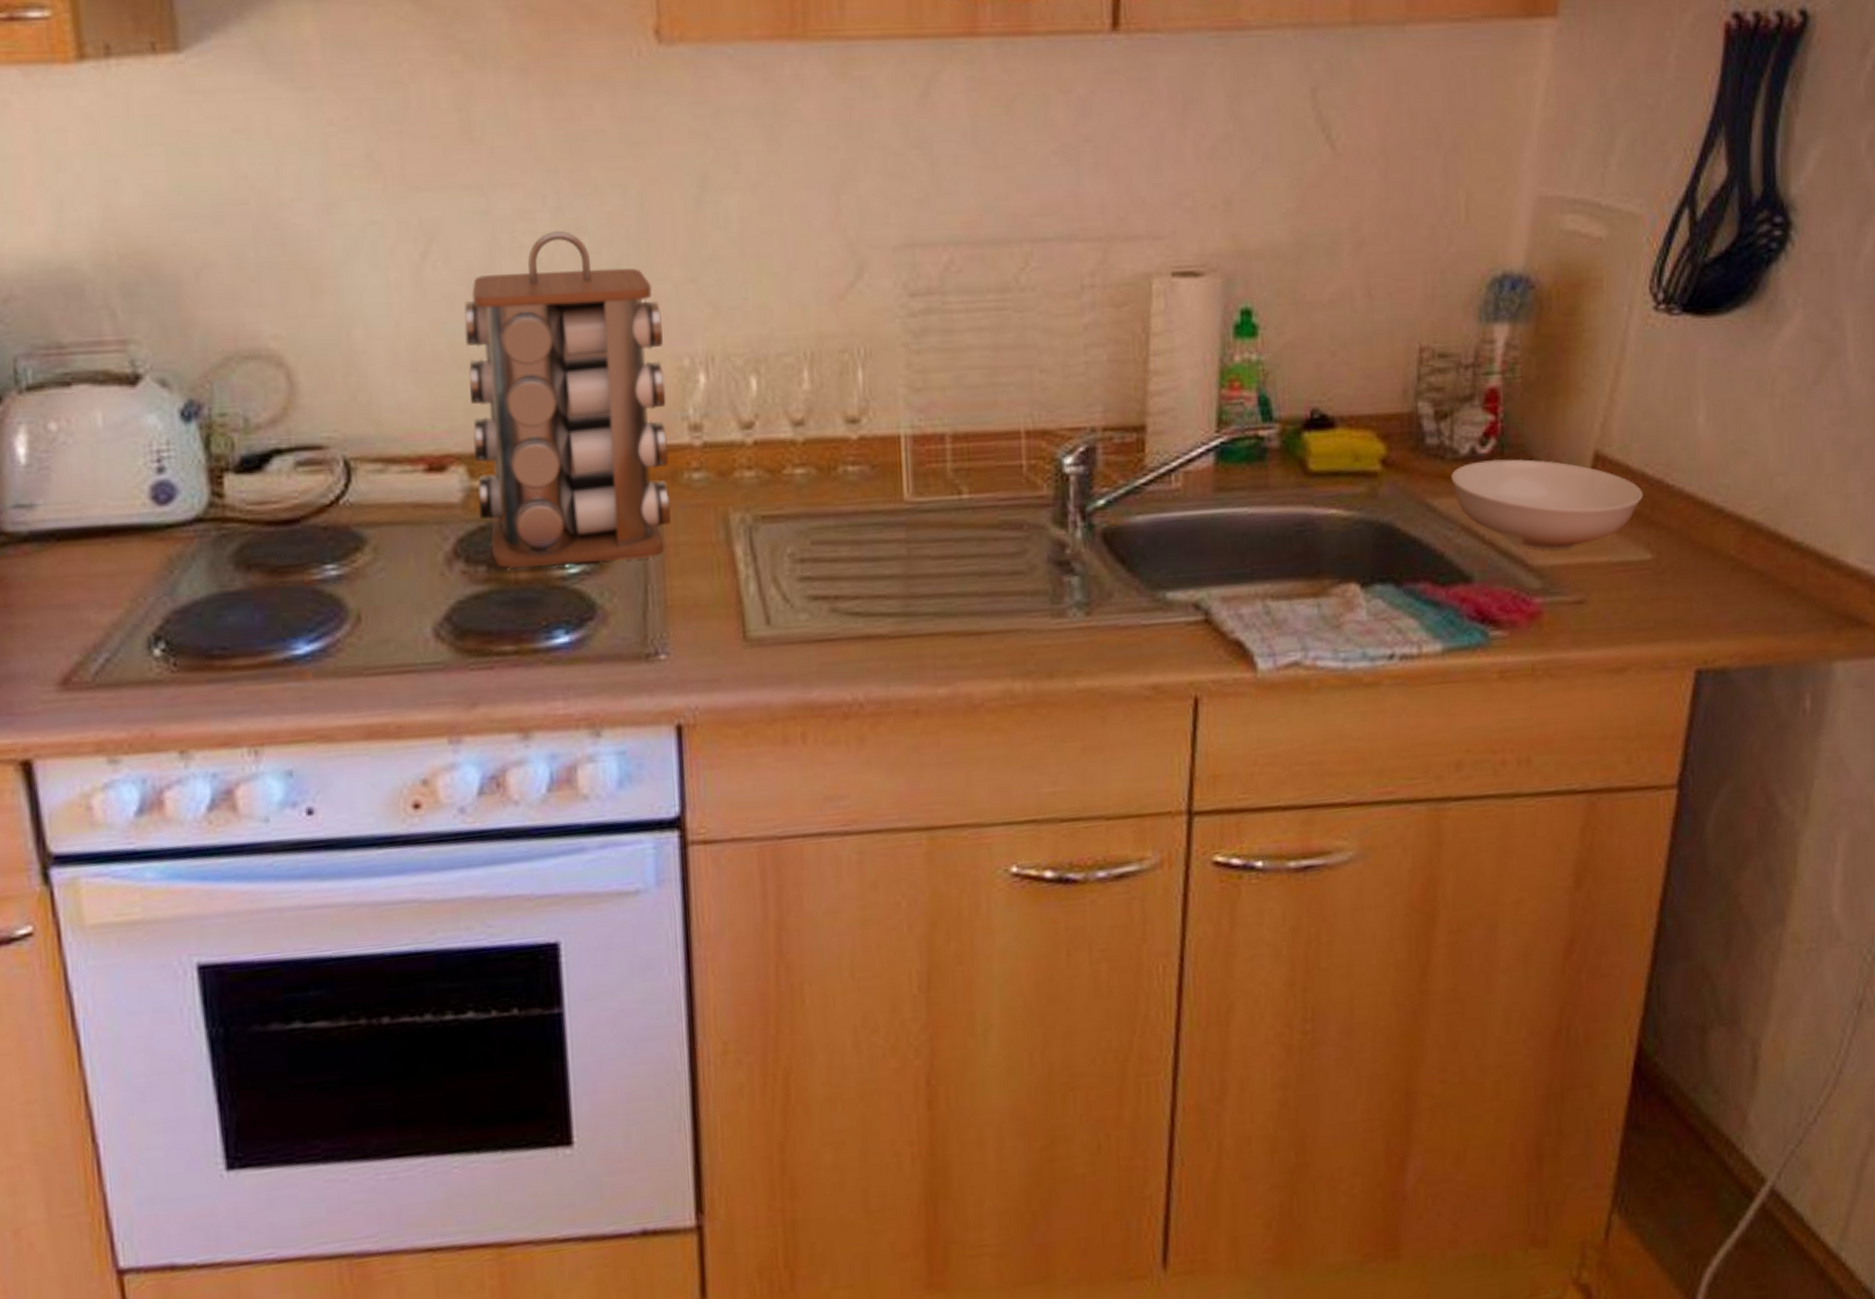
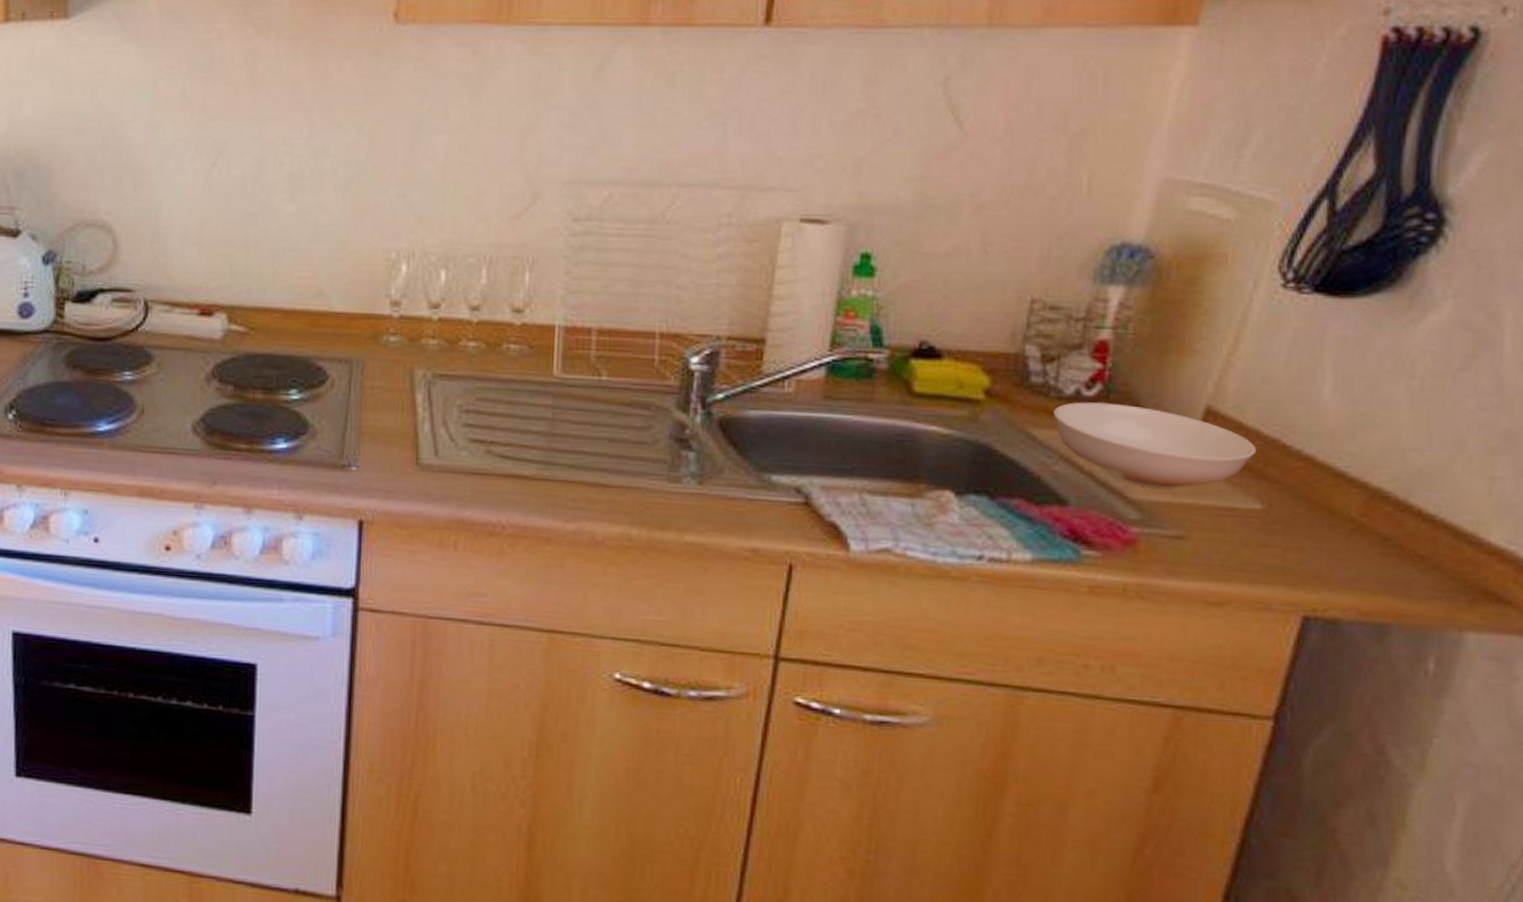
spice rack: present [464,230,671,568] -> none [232,153,378,395]

